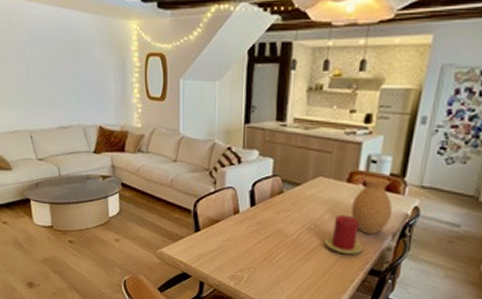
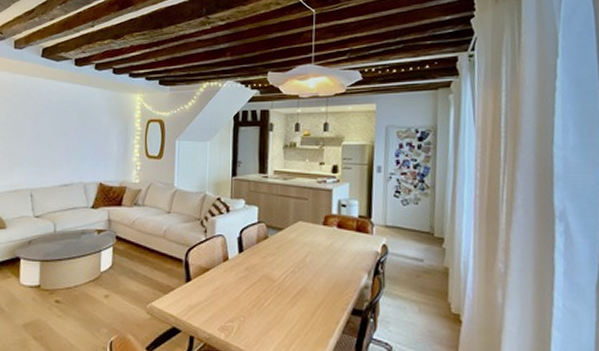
candle: present [324,214,364,254] -> none [308,256,344,294]
vase: present [351,176,393,234] -> none [330,218,365,273]

